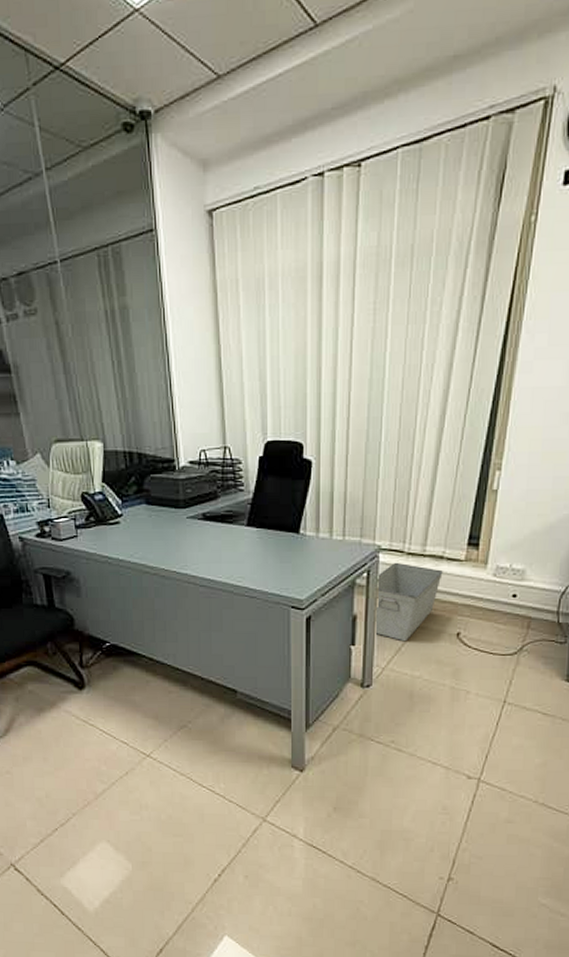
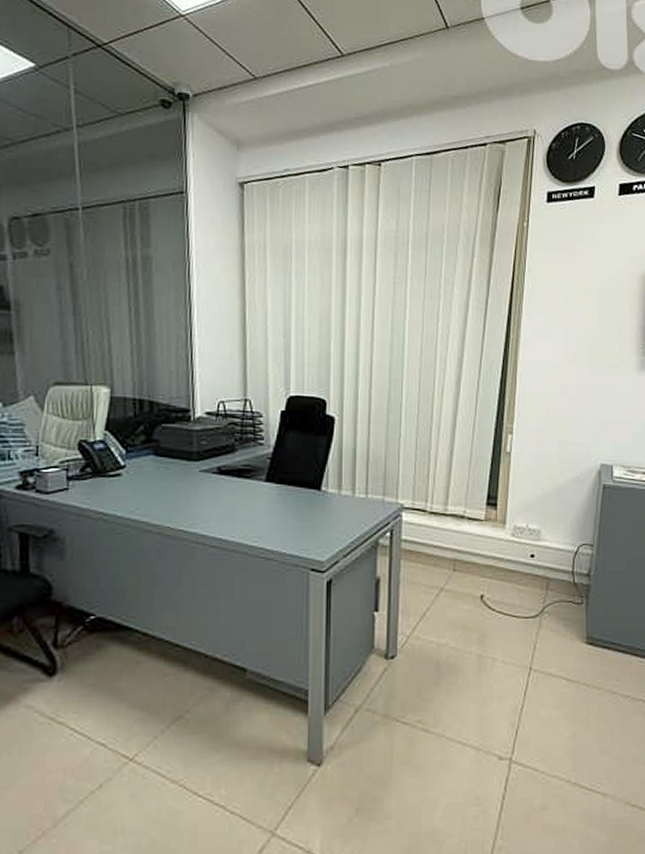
storage bin: present [376,563,443,642] -> none [399,523,464,606]

